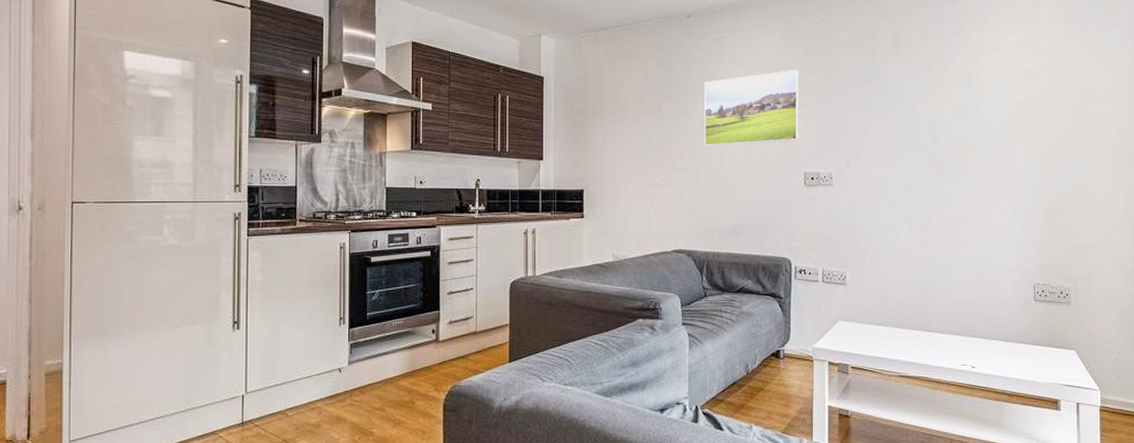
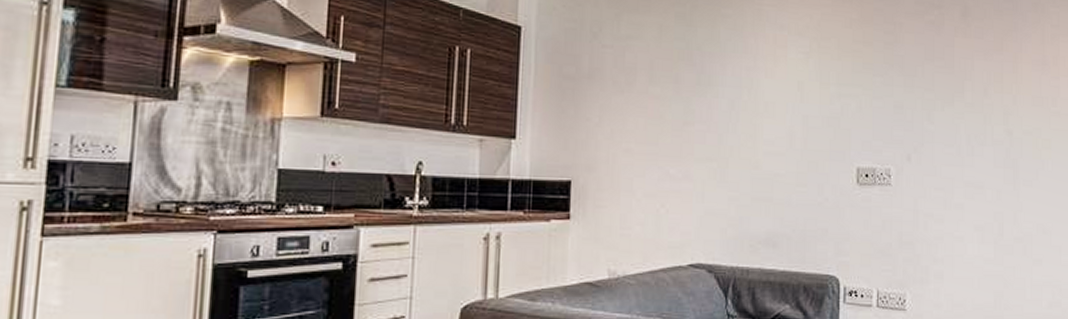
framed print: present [704,69,799,147] -> none [734,38,852,130]

